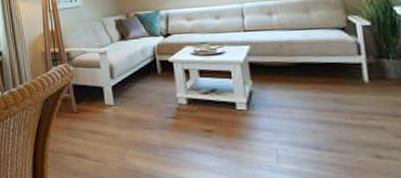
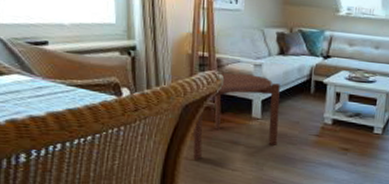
side table: none [53,63,135,152] -> present [192,72,280,160]

